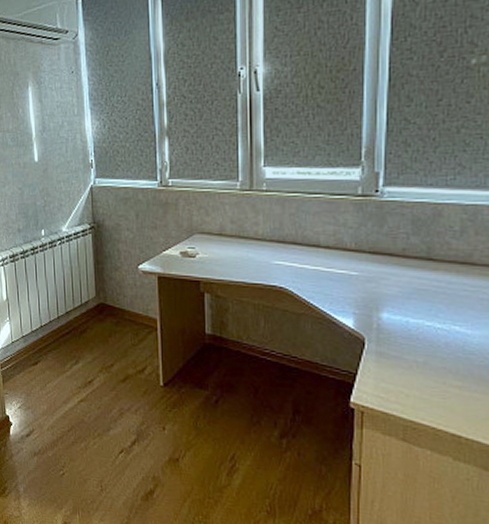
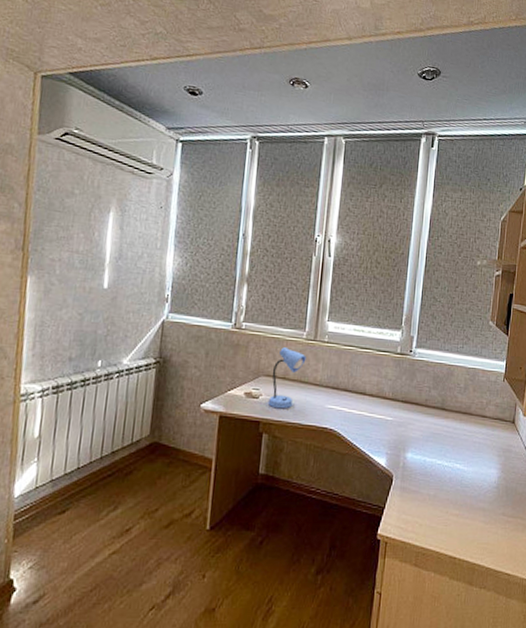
desk lamp: none [206,201,243,267] -> present [269,347,306,409]

